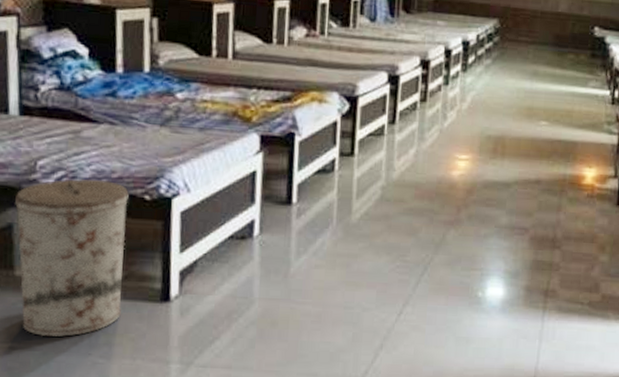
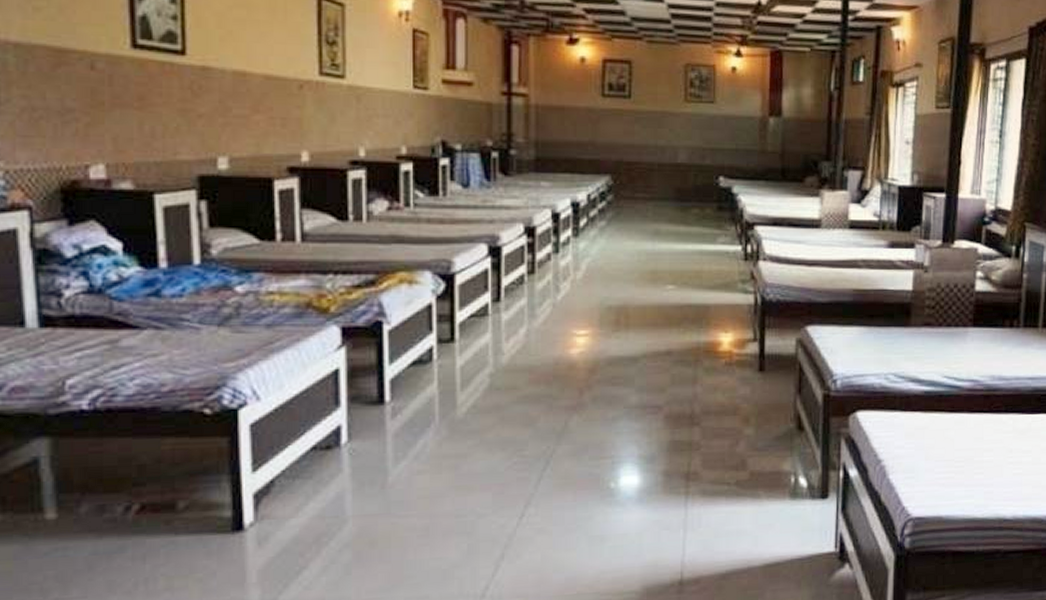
trash can: present [15,178,129,337] -> none [40,396,184,590]

